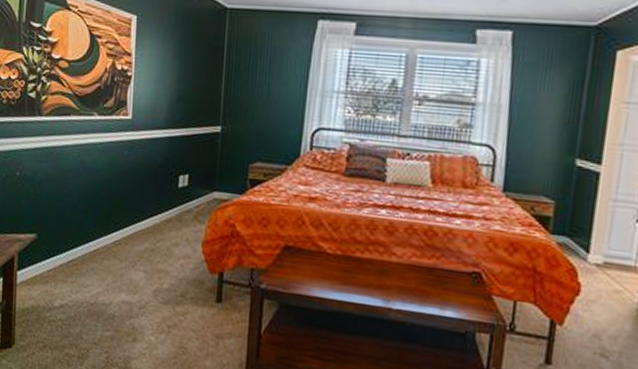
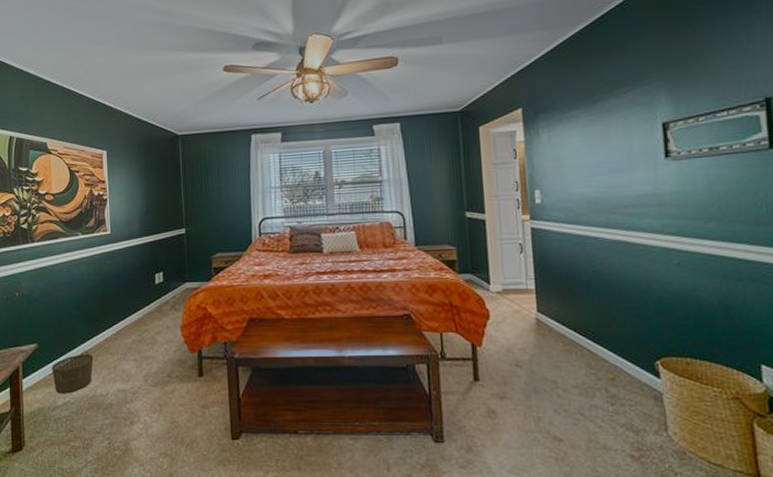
basket: none [50,250,99,296] -> present [51,350,94,394]

